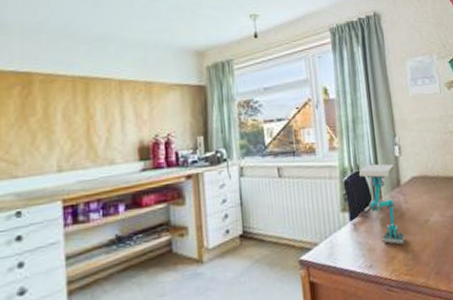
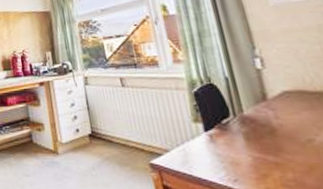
desk lamp: present [358,163,405,245] -> none [210,76,280,163]

